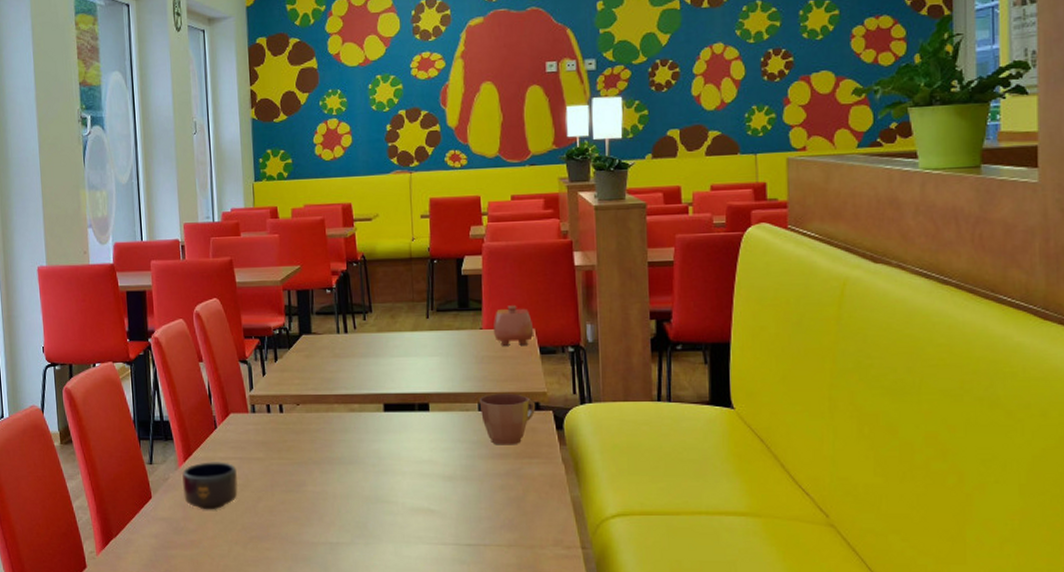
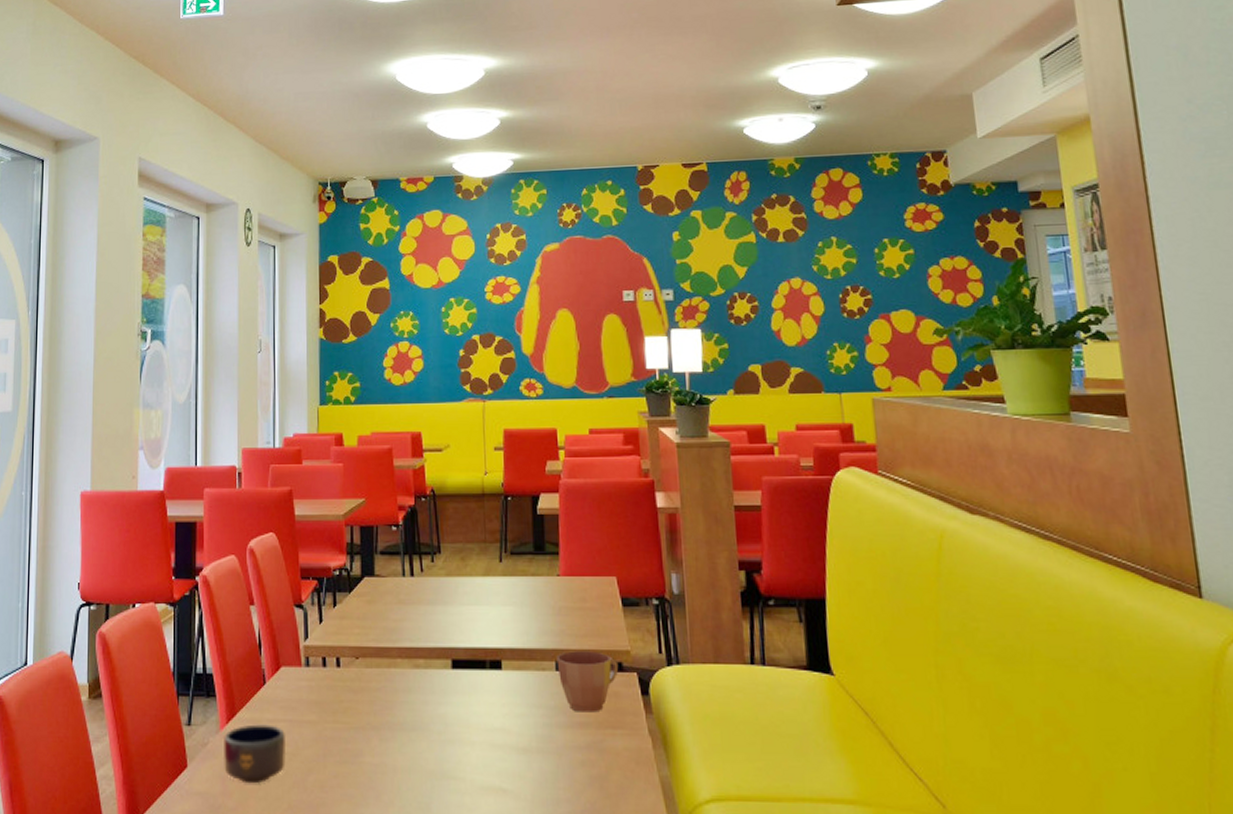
sugar bowl: present [493,305,534,346] -> none [571,550,616,595]

